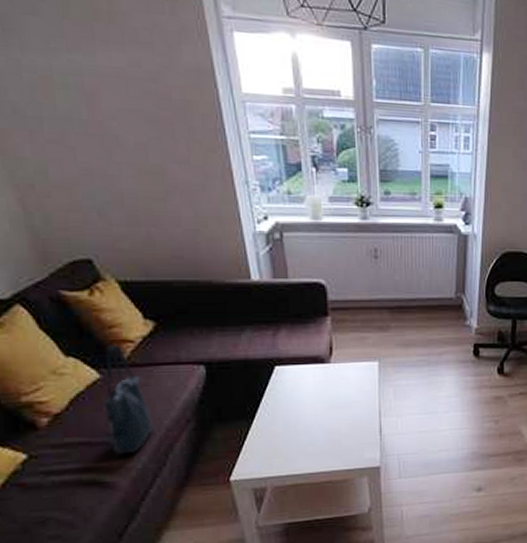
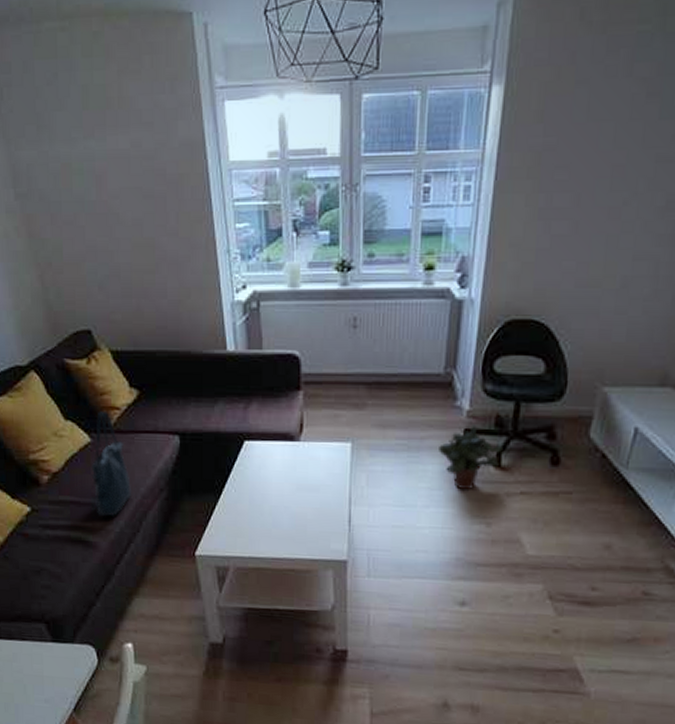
potted plant: none [454,340,505,395] -> present [439,424,503,490]

